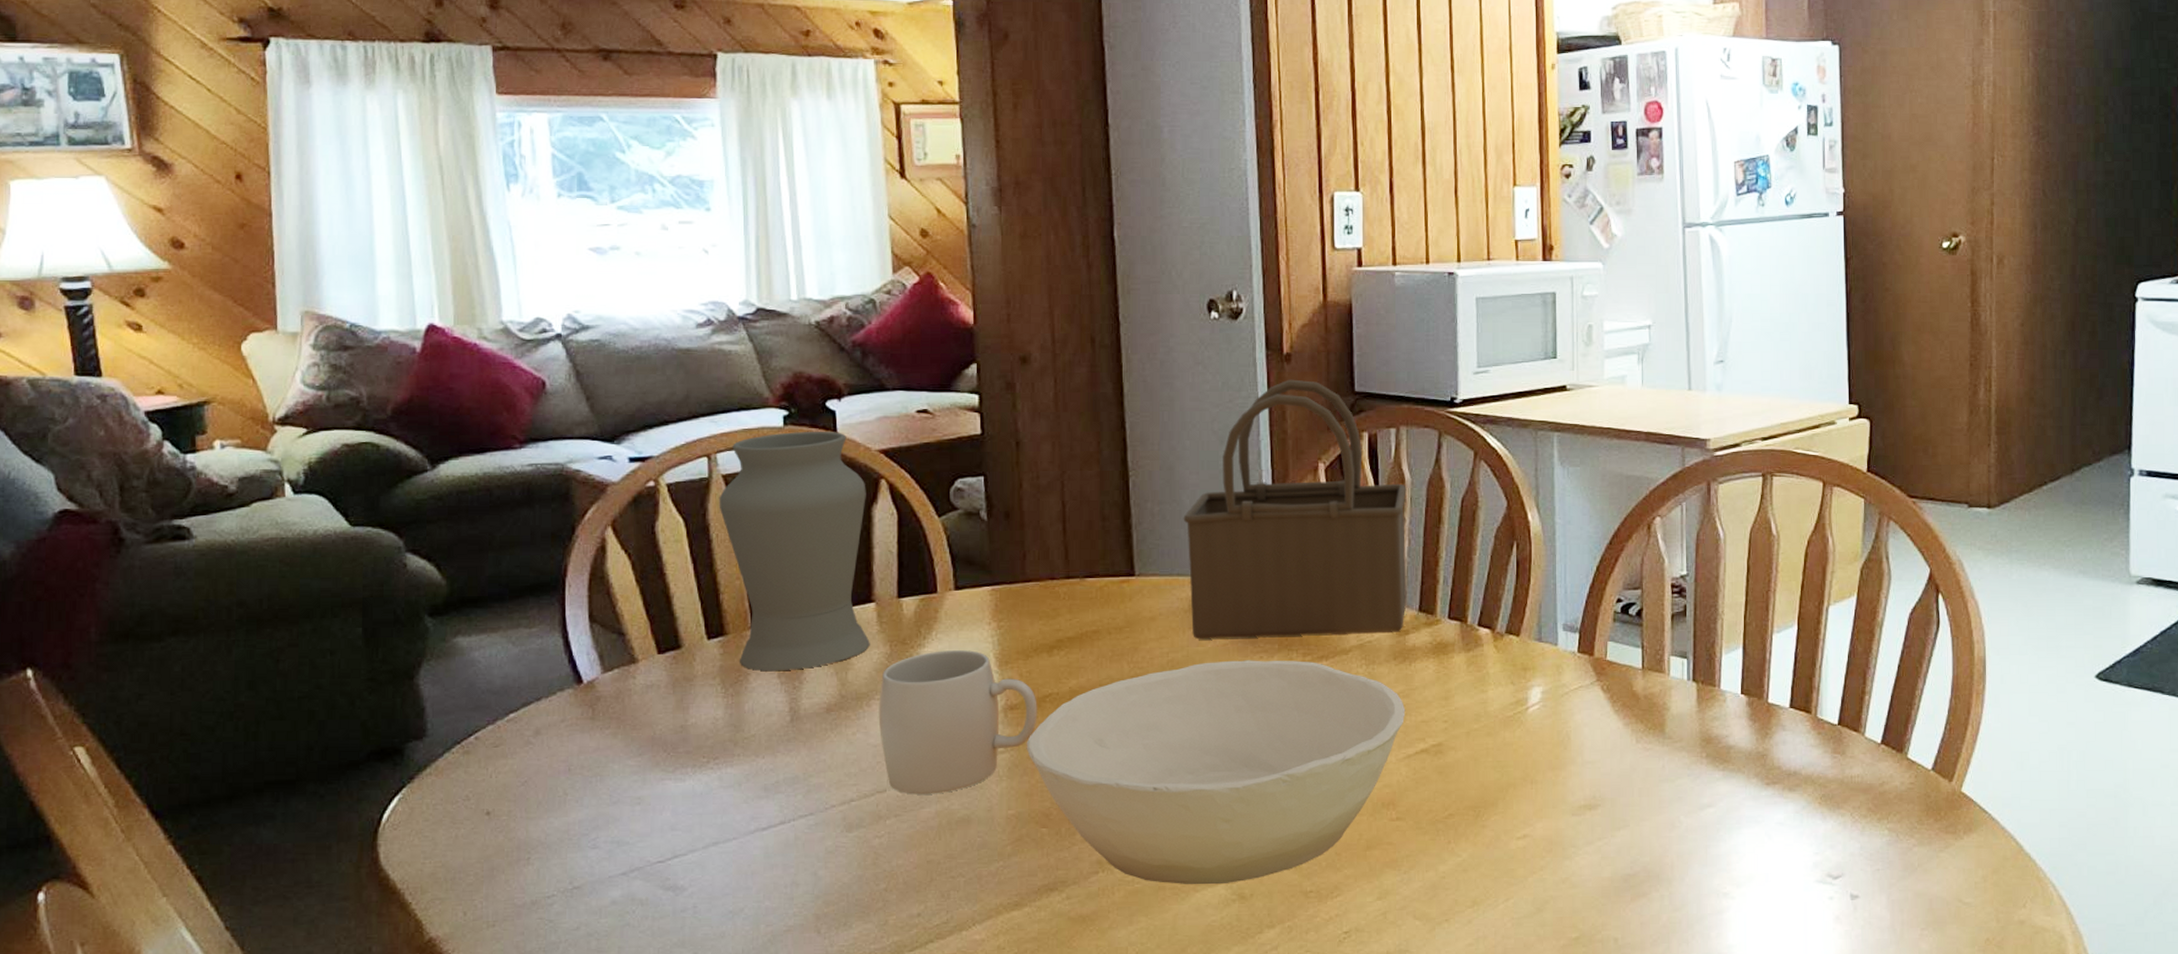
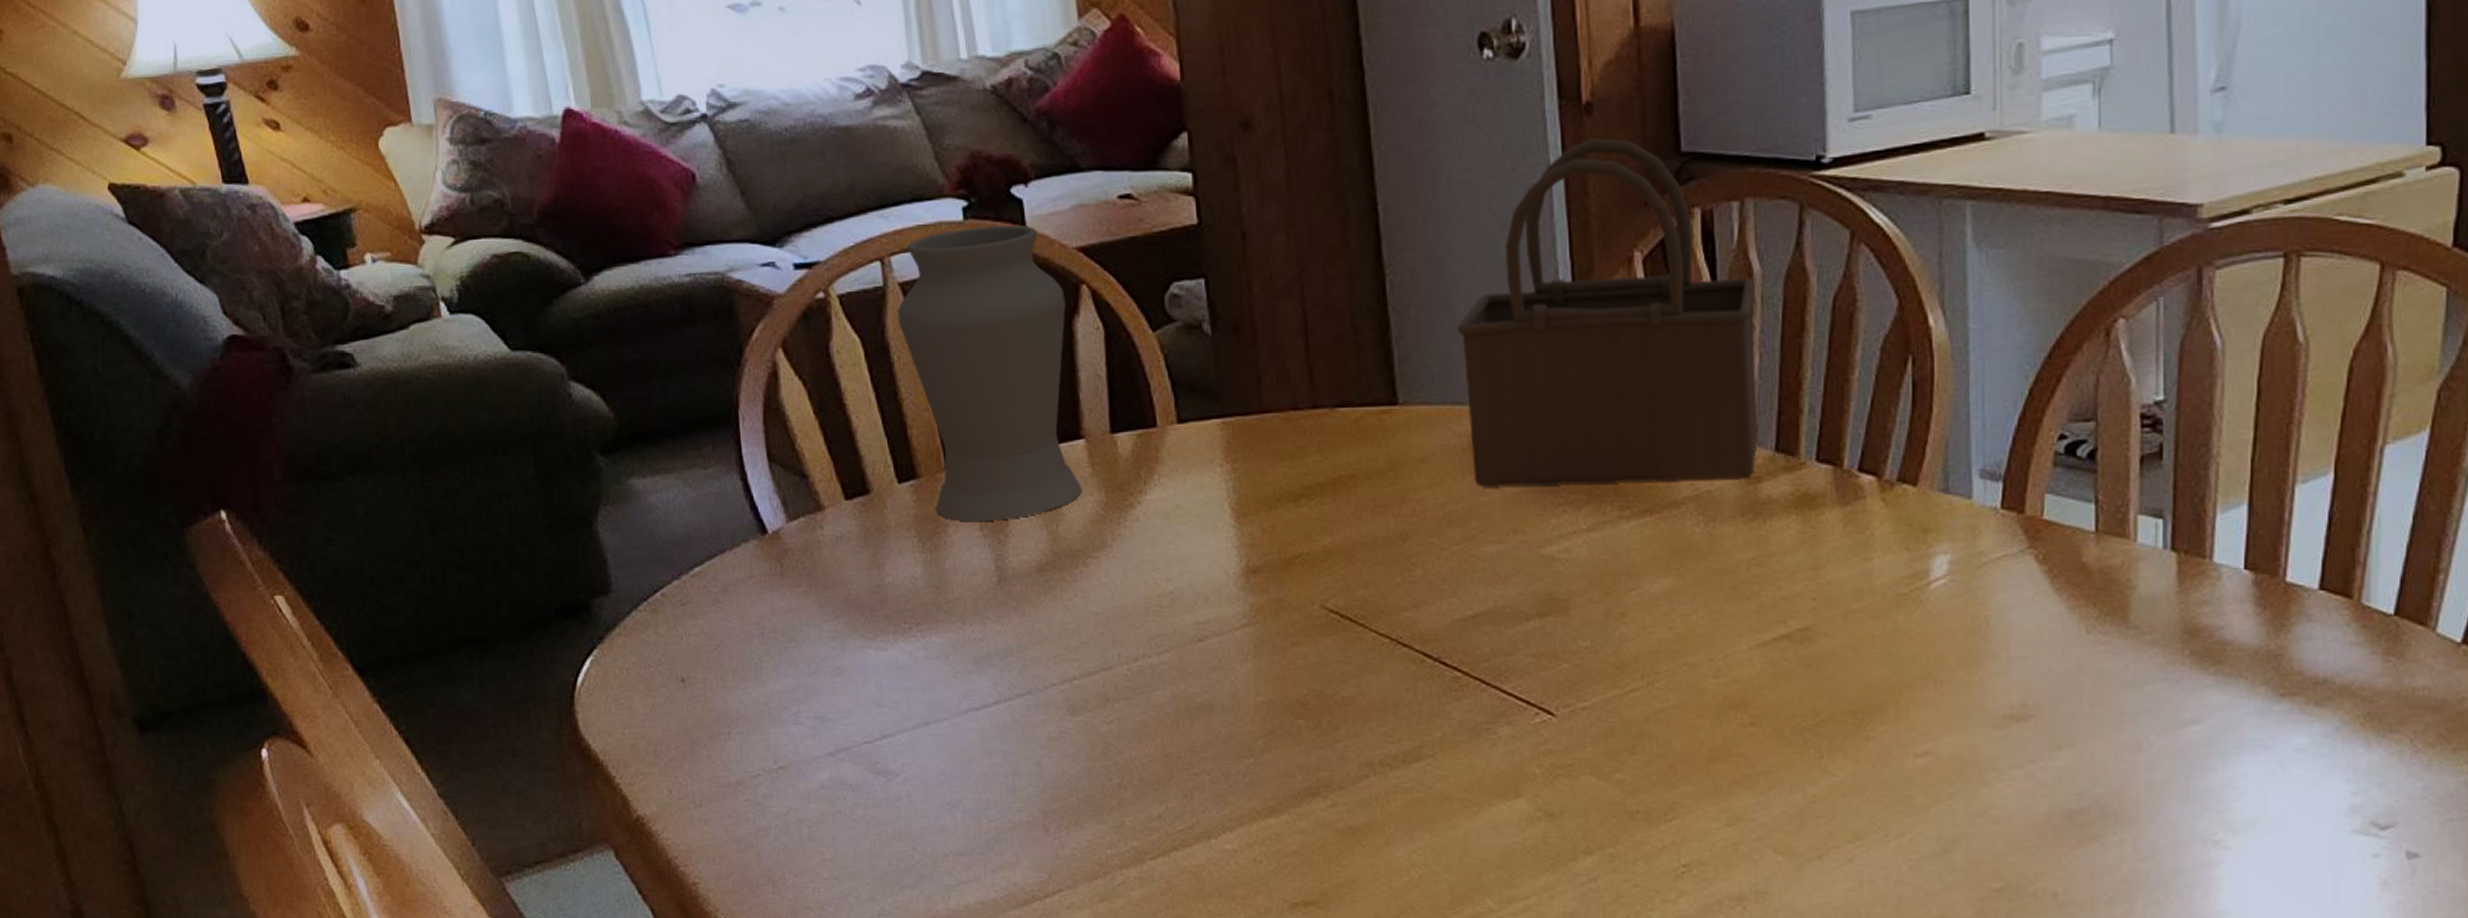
mug: present [878,650,1038,795] -> none [1097,499,1286,674]
bowl: present [1026,660,1406,885] -> none [1274,514,1759,798]

